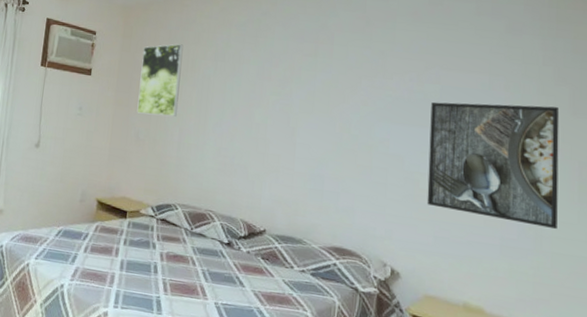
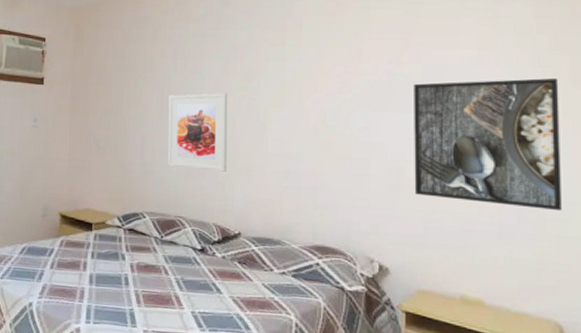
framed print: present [137,44,184,117] -> none [95,44,139,121]
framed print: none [201,94,262,171] -> present [167,93,228,172]

